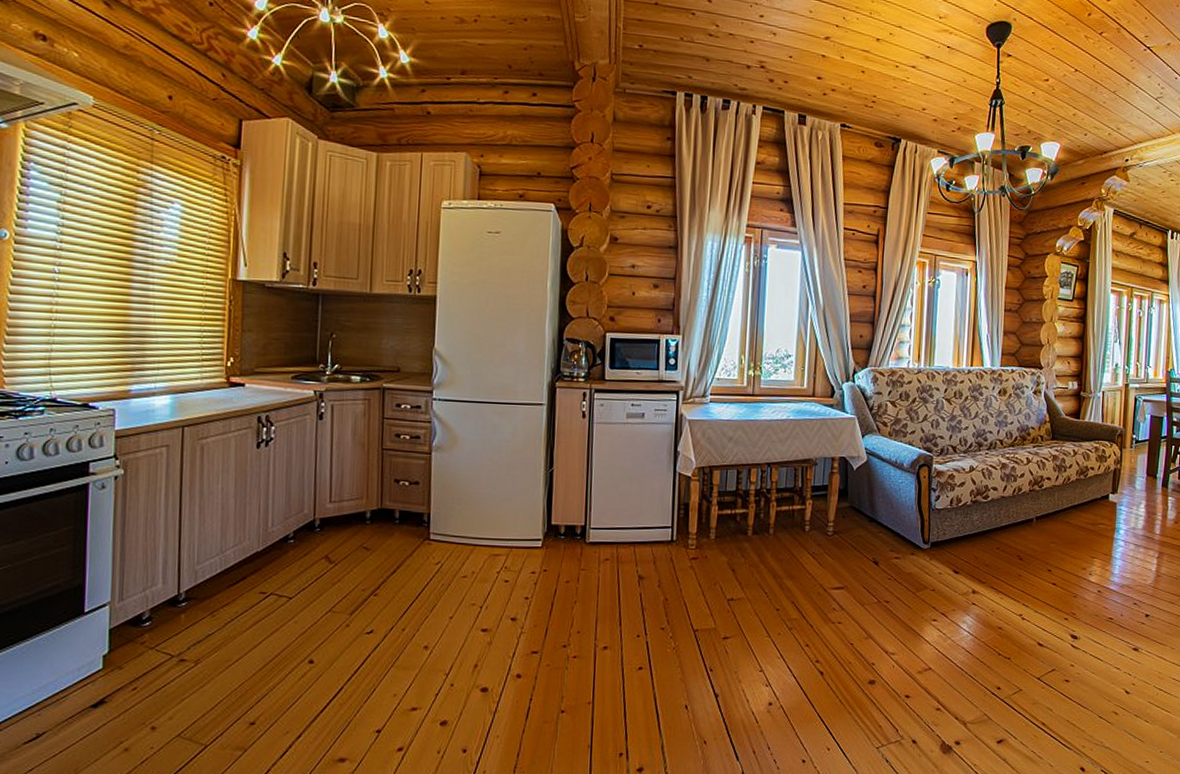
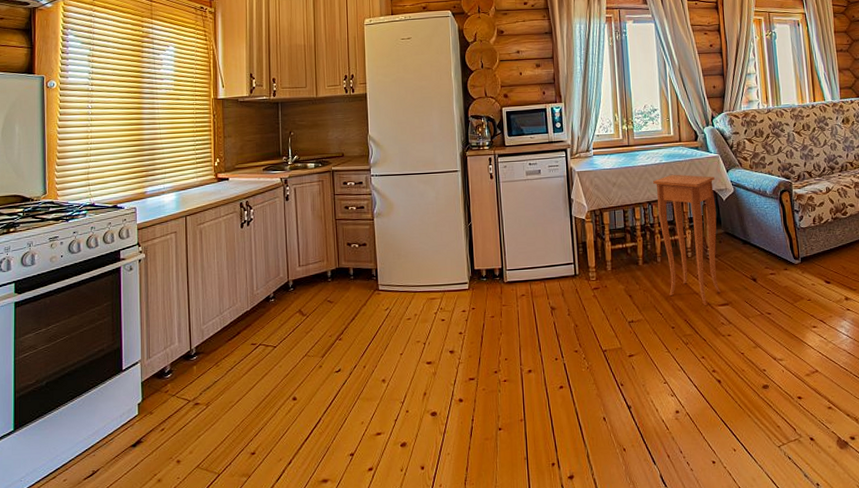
side table: none [775,434,848,587] -> present [652,174,721,305]

